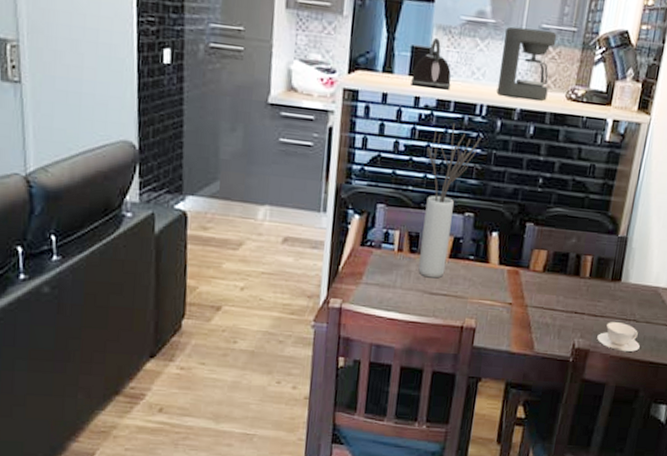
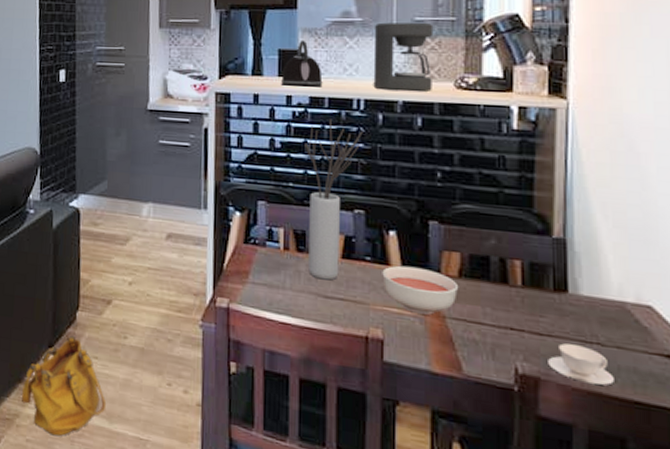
handbag: none [119,343,213,442] -> present [22,335,107,436]
bowl: none [481,263,542,305] -> present [382,265,459,315]

